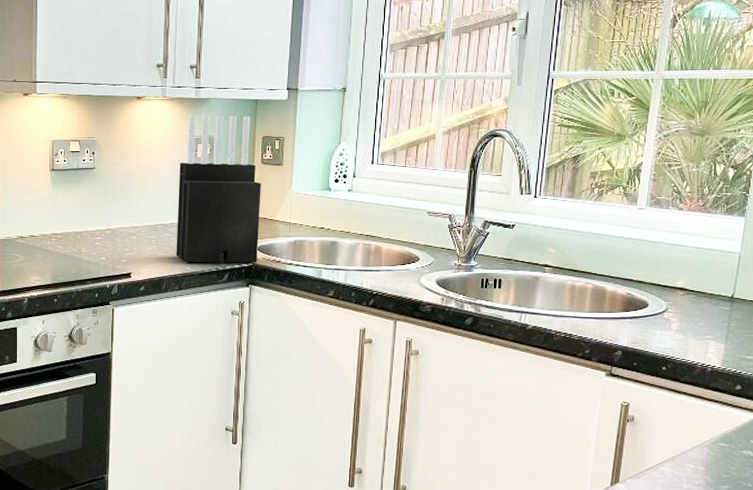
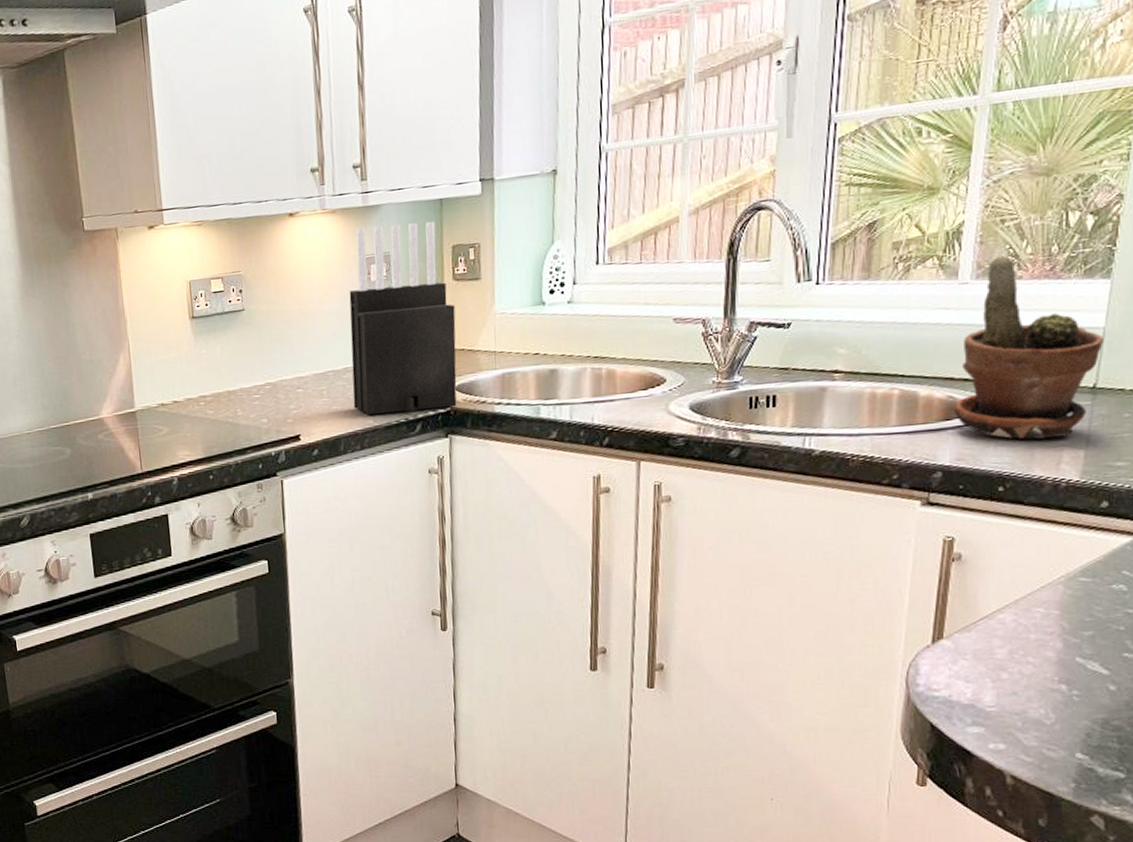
potted plant: none [631,191,739,332] -> present [953,256,1103,440]

